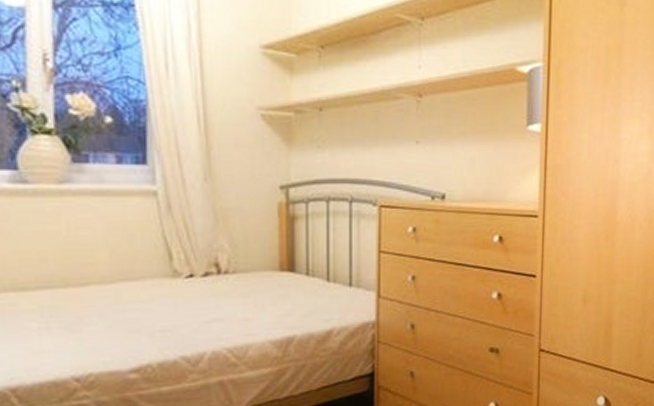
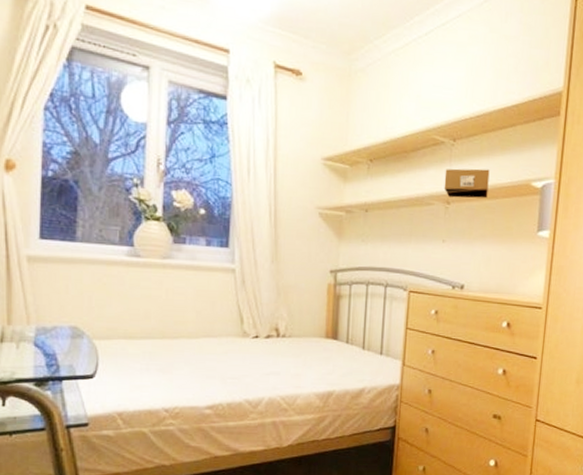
box: none [413,52,467,89] -> present [444,168,490,199]

